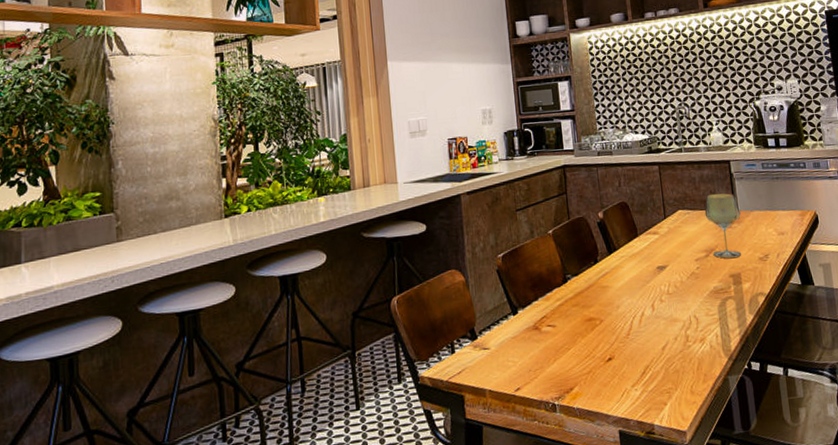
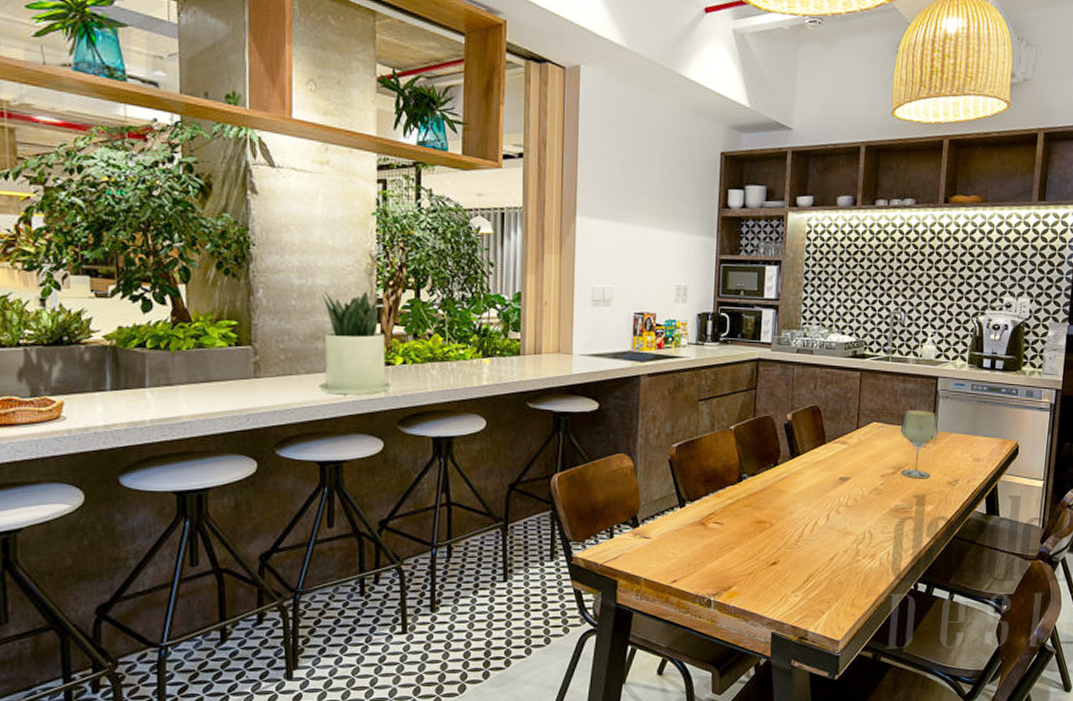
planter: none [174,150,240,248] -> present [318,291,392,395]

